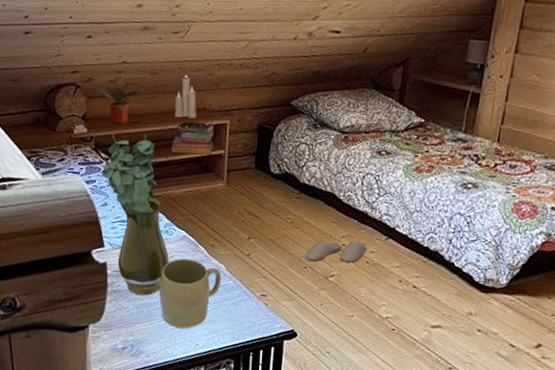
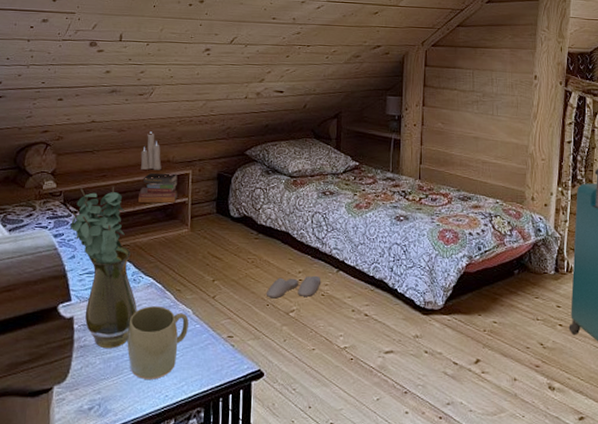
potted plant: present [96,76,143,124] -> none [66,134,111,178]

